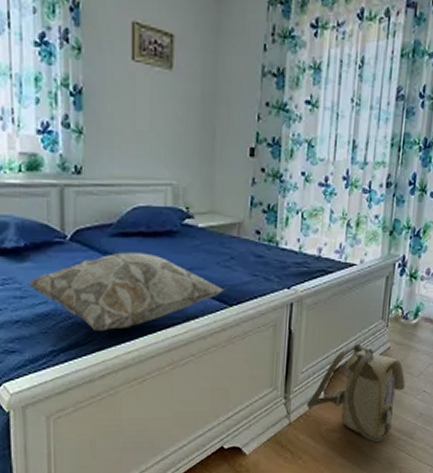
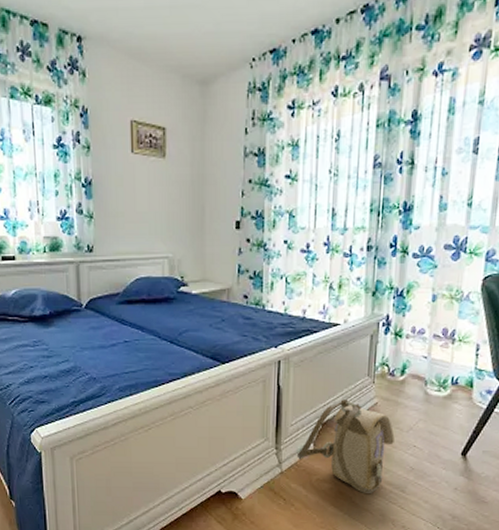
decorative pillow: present [27,252,224,332] -> none [52,317,217,386]

